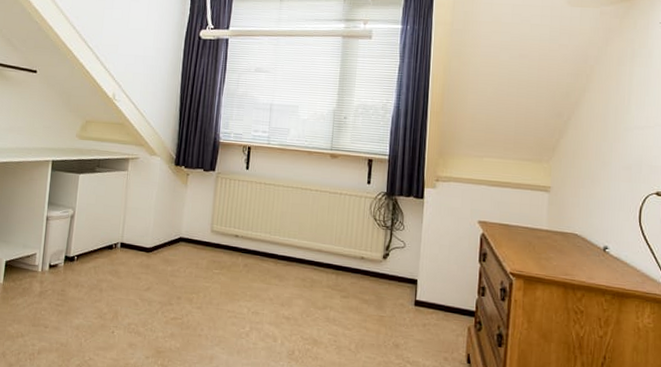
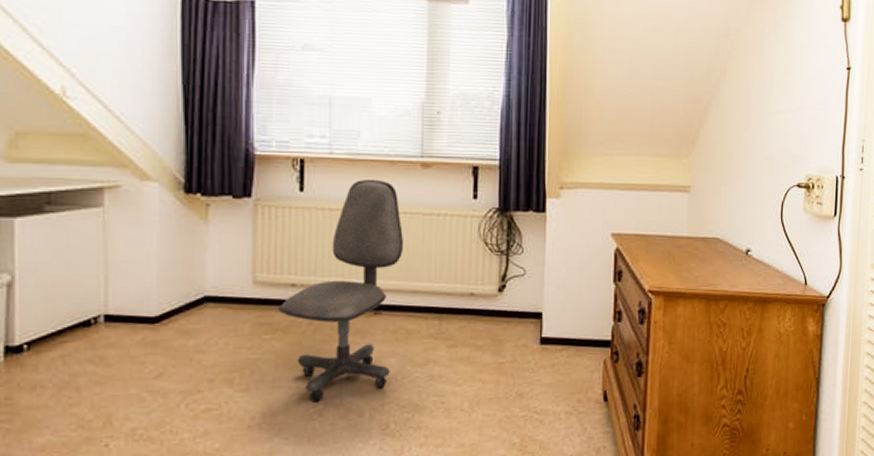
office chair: none [226,163,314,325] -> present [279,178,403,402]

